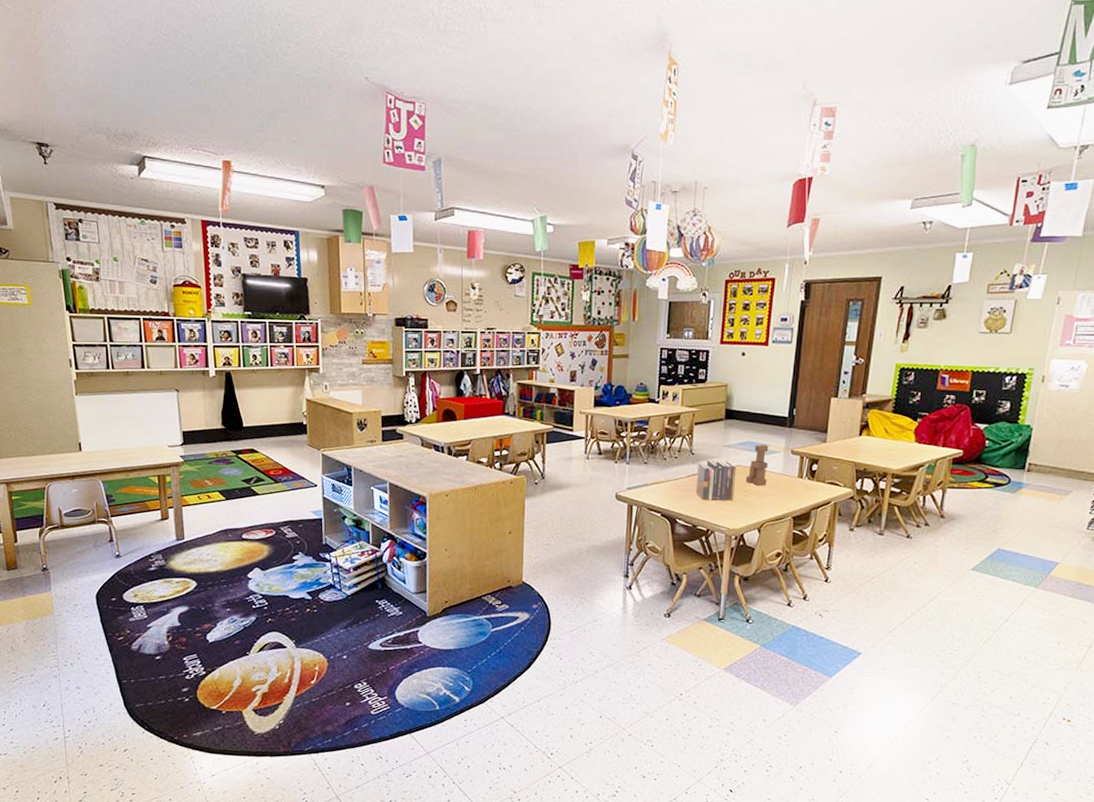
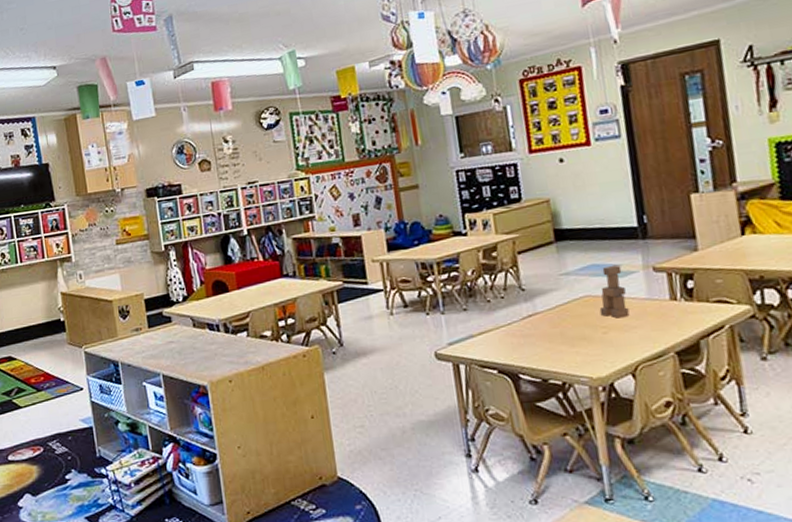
books: present [695,459,737,501] -> none [532,291,590,346]

